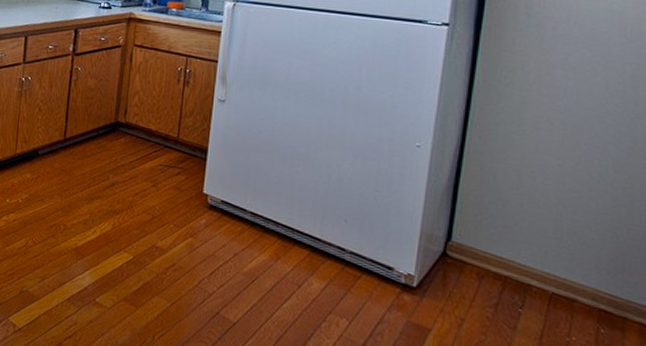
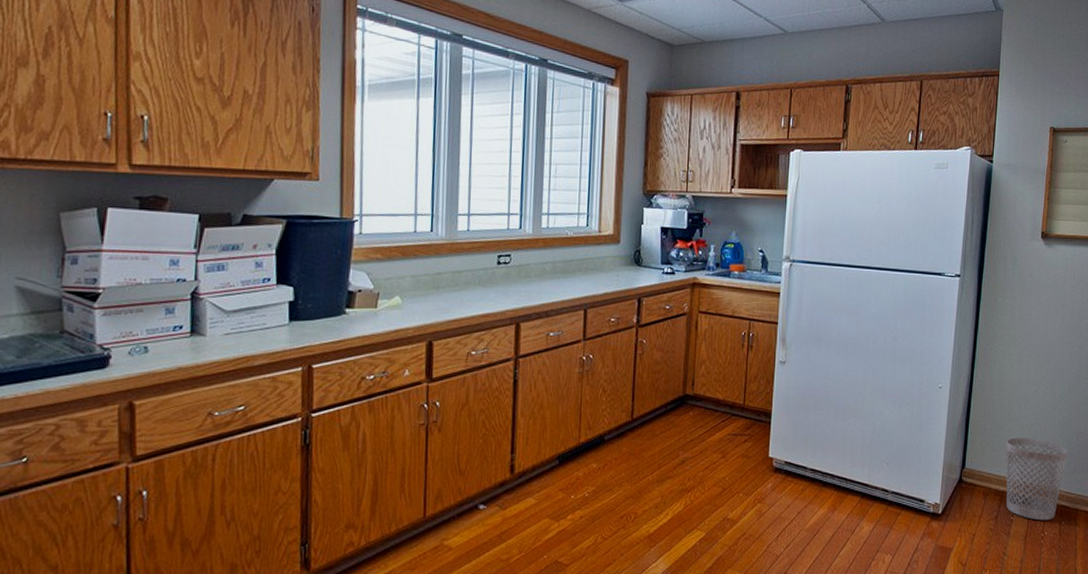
wastebasket: none [511,215,611,324] -> present [1006,438,1068,521]

